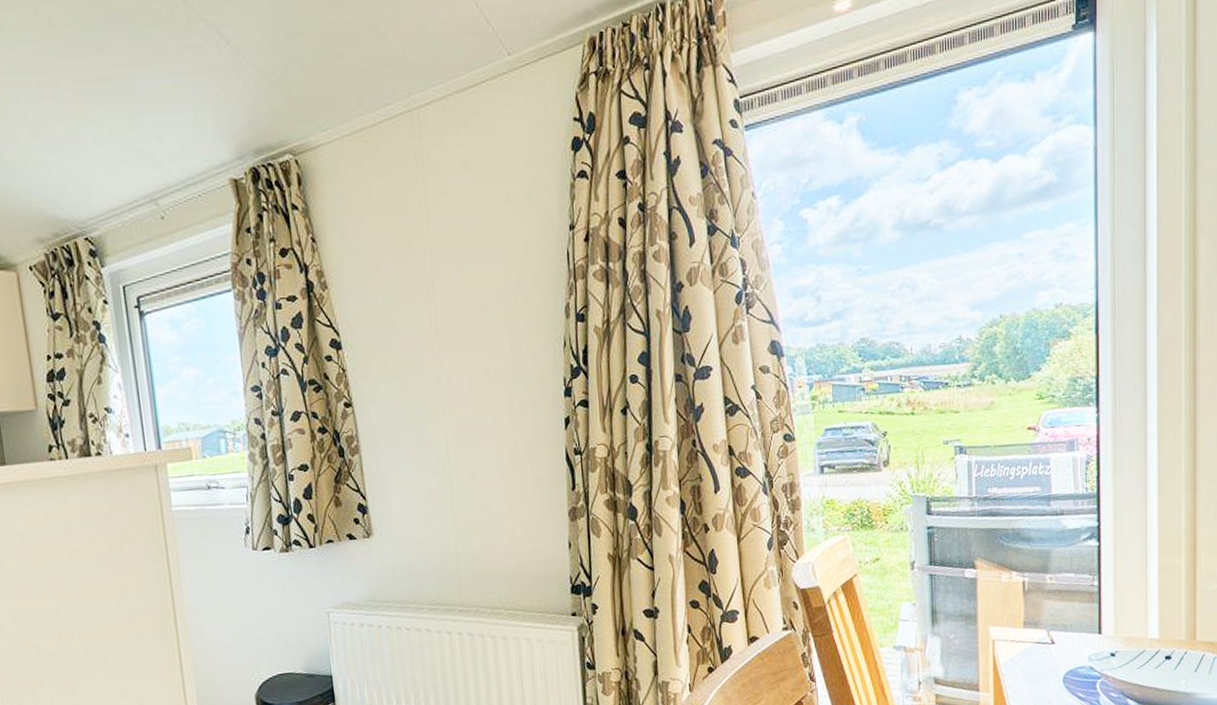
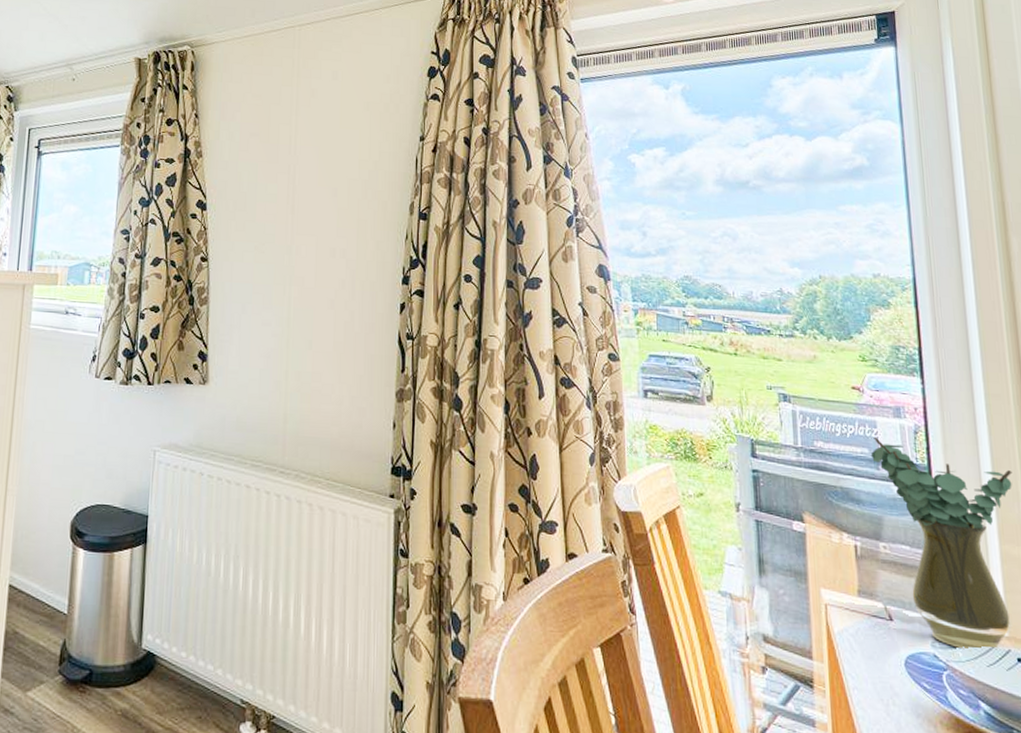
vase: none [1042,473,1177,658] -> present [870,436,1012,652]

